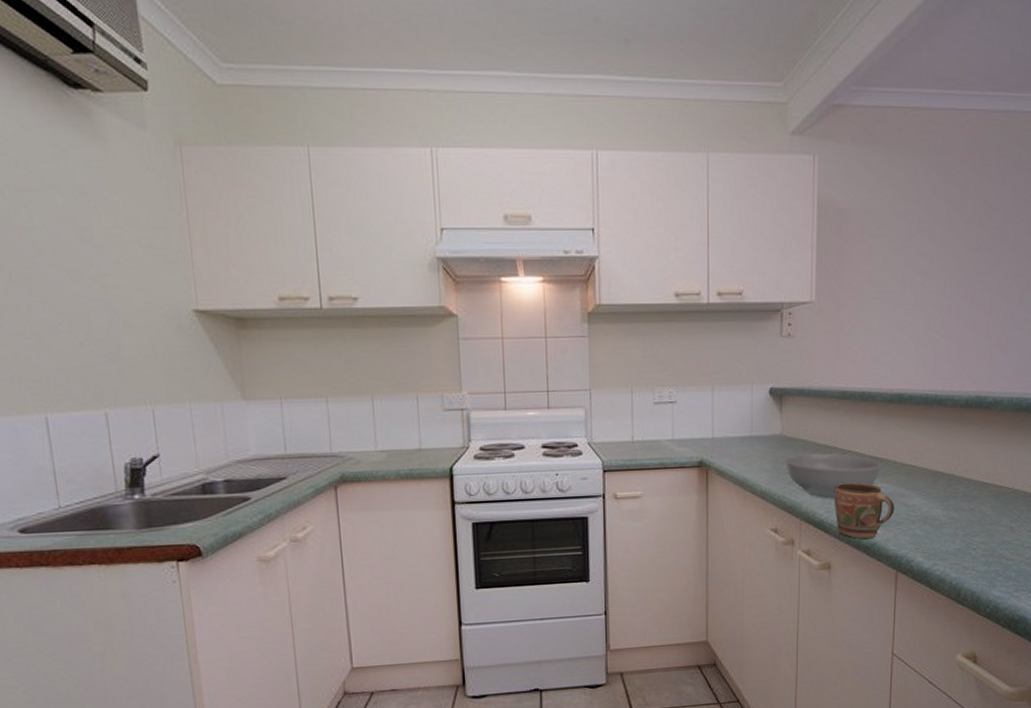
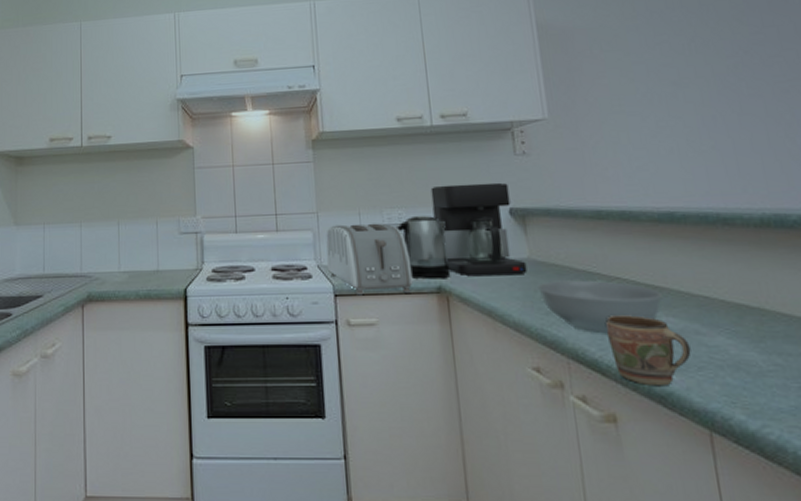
toaster: none [597,401,678,471] -> present [326,223,413,296]
kettle: none [664,393,712,455] -> present [394,215,451,280]
coffee maker: none [701,363,778,451] -> present [430,182,527,275]

